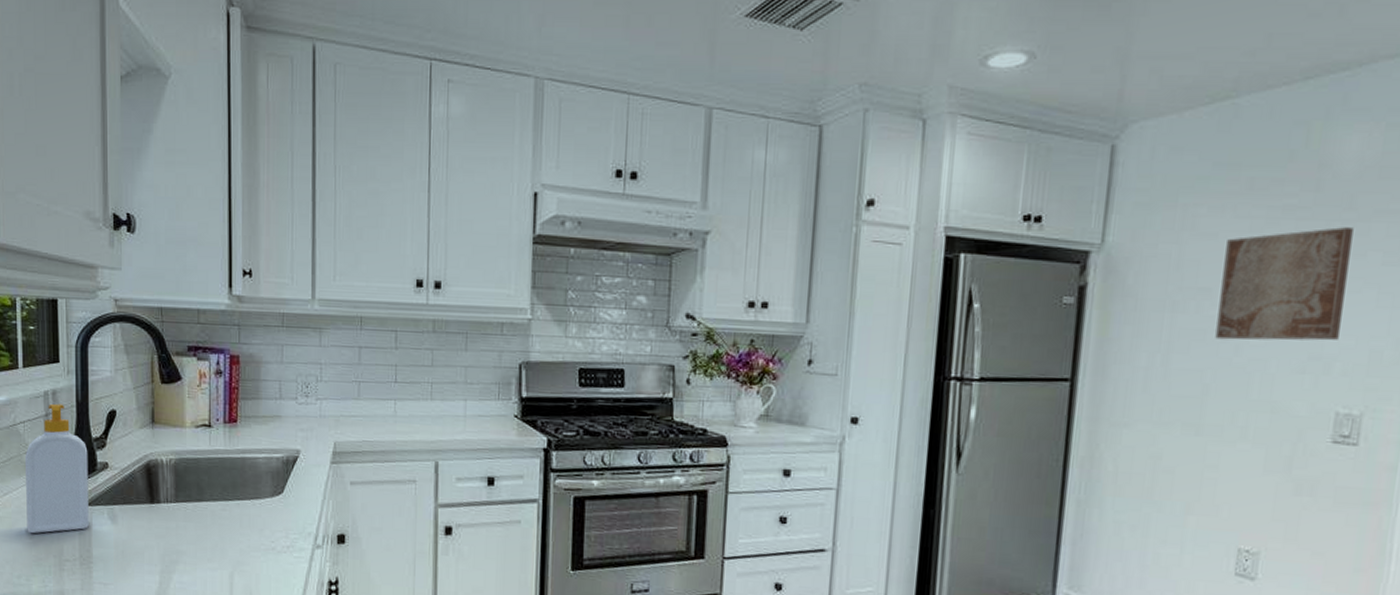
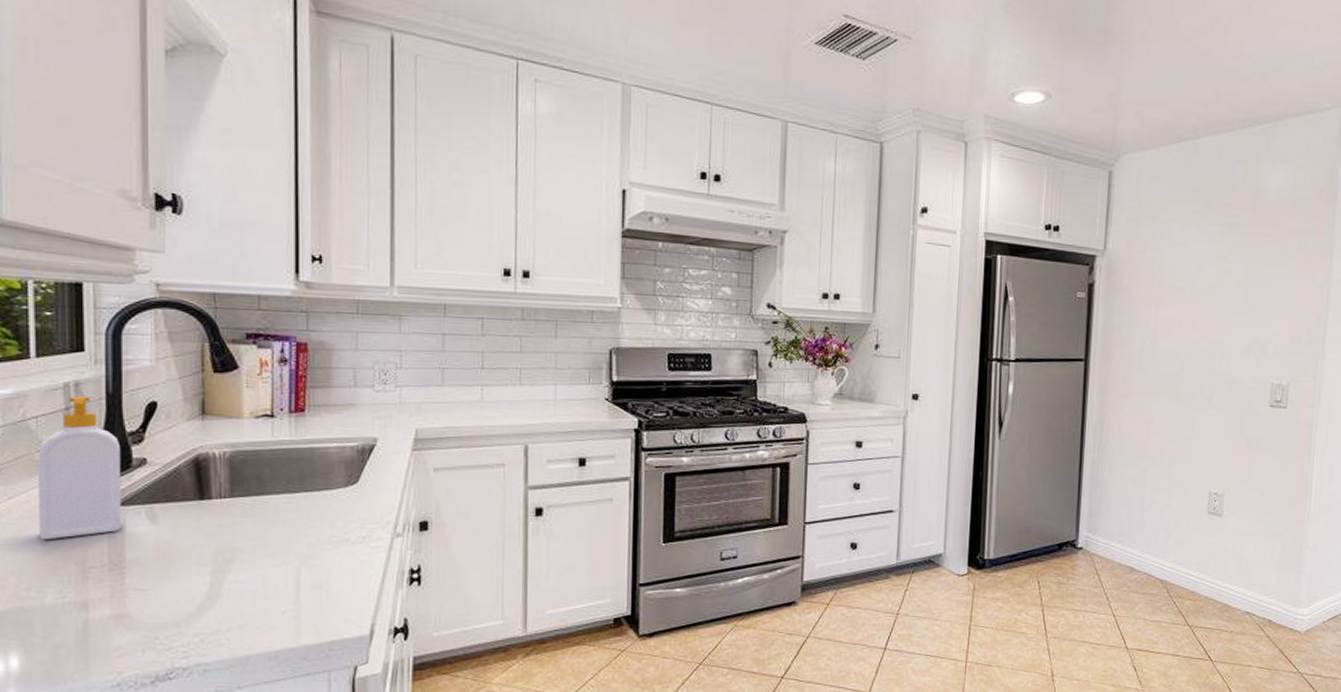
wall art: present [1215,227,1354,341] -> none [1188,241,1278,328]

